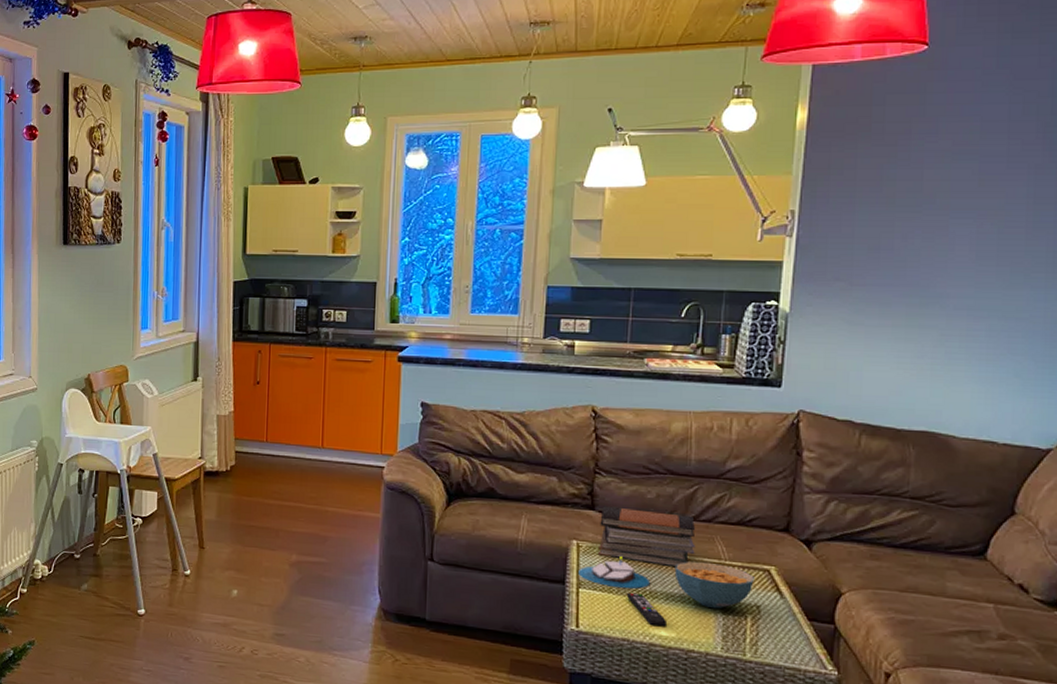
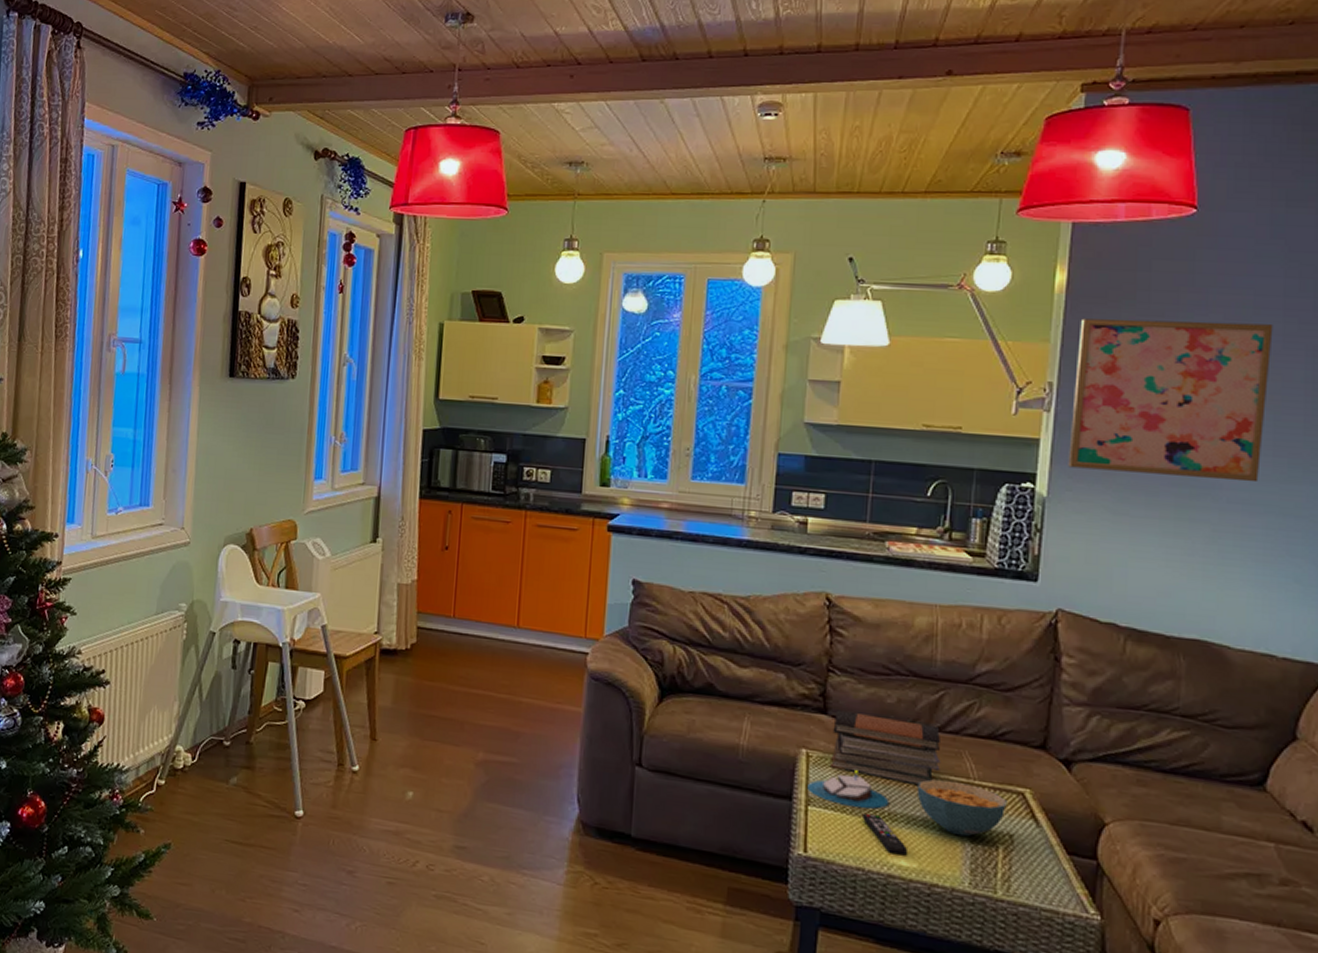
wall art: none [809,147,998,290] -> present [1068,318,1273,483]

